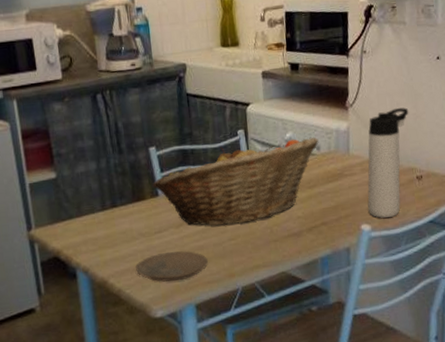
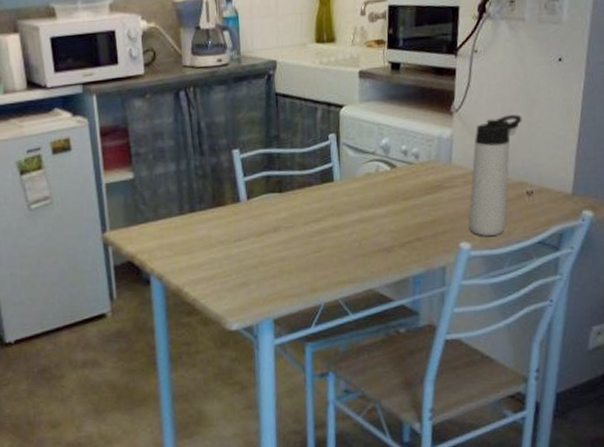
plate: present [135,251,208,282] -> none [212,261,289,294]
fruit basket: present [152,136,319,226] -> none [234,144,418,237]

